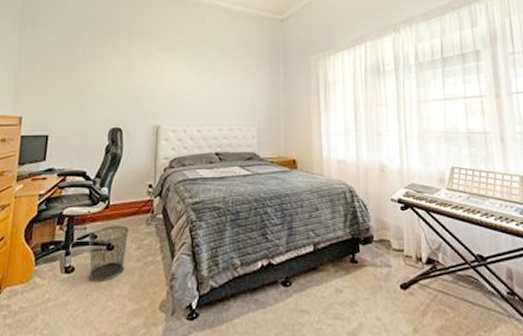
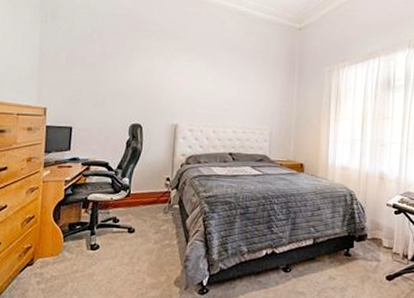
trash can: present [88,225,130,281] -> none [111,212,149,258]

